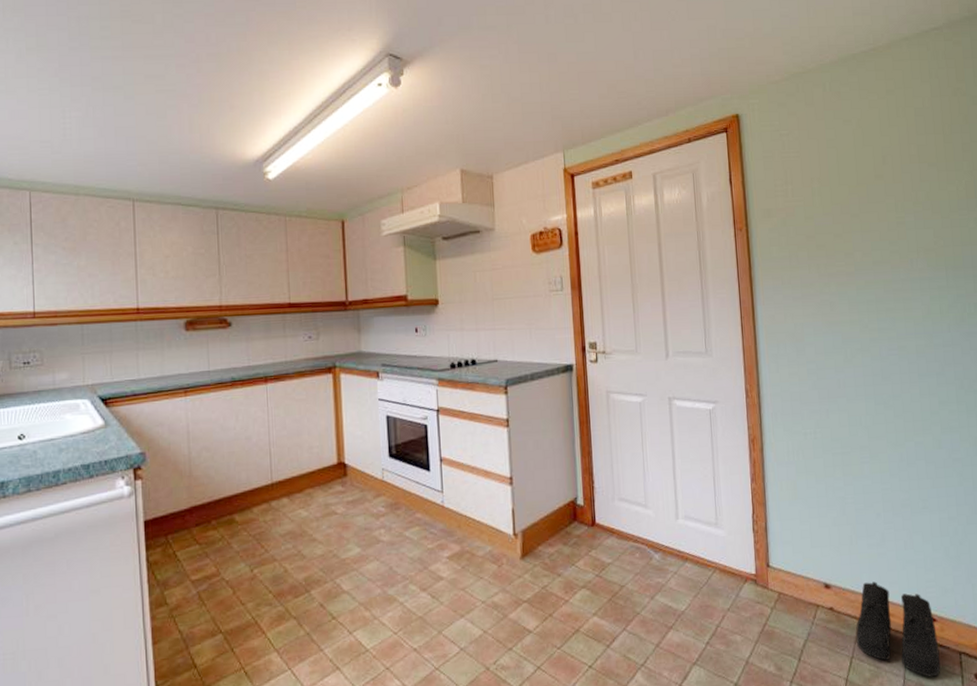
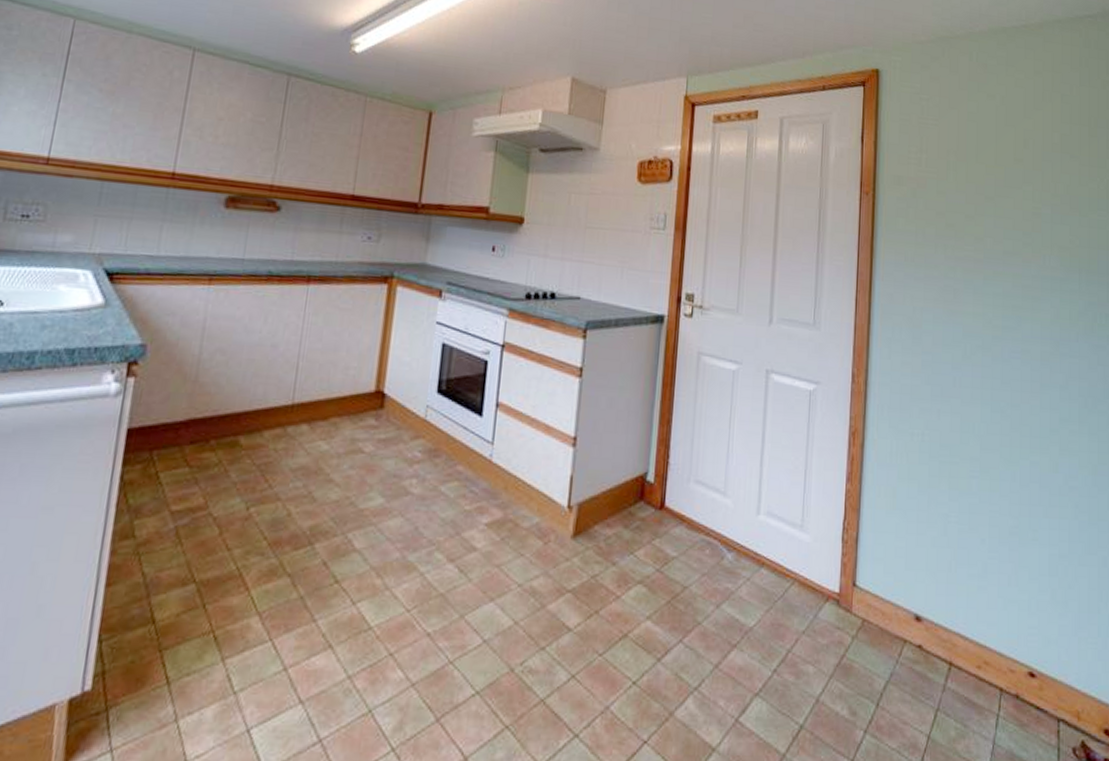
boots: present [856,581,941,677] -> none [945,619,1036,745]

